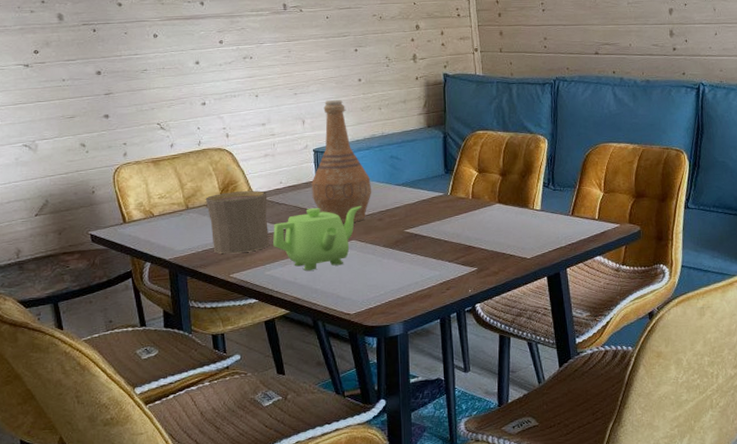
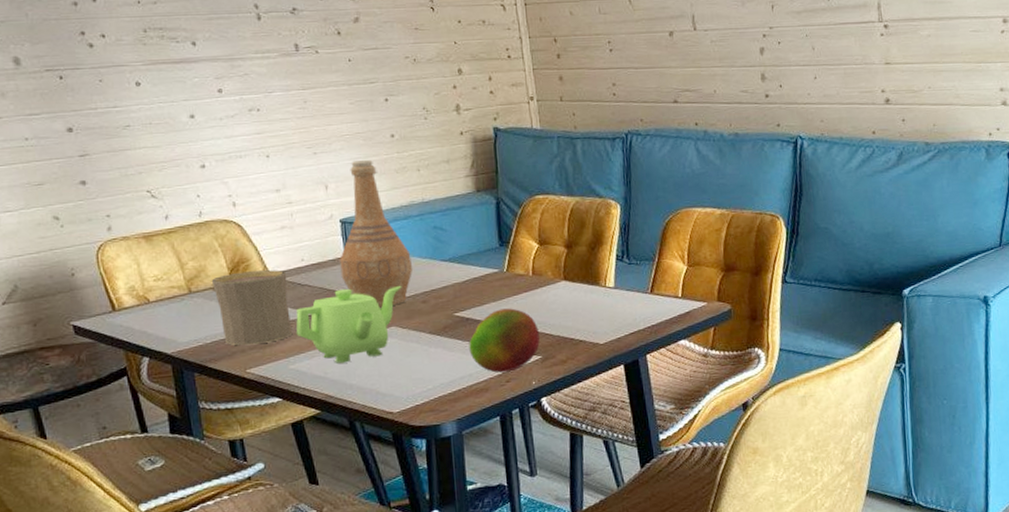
fruit: none [416,226,476,282] -> present [469,308,540,373]

